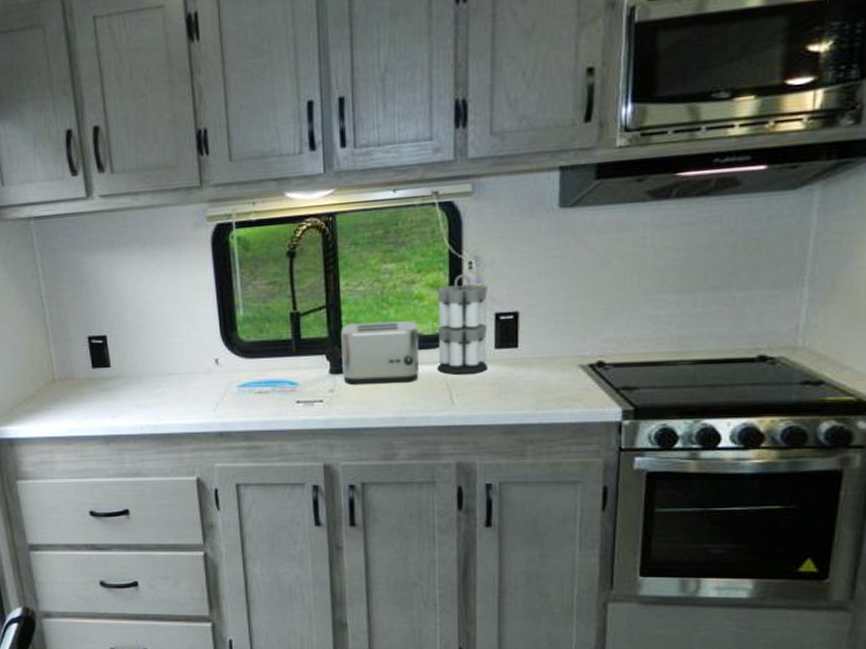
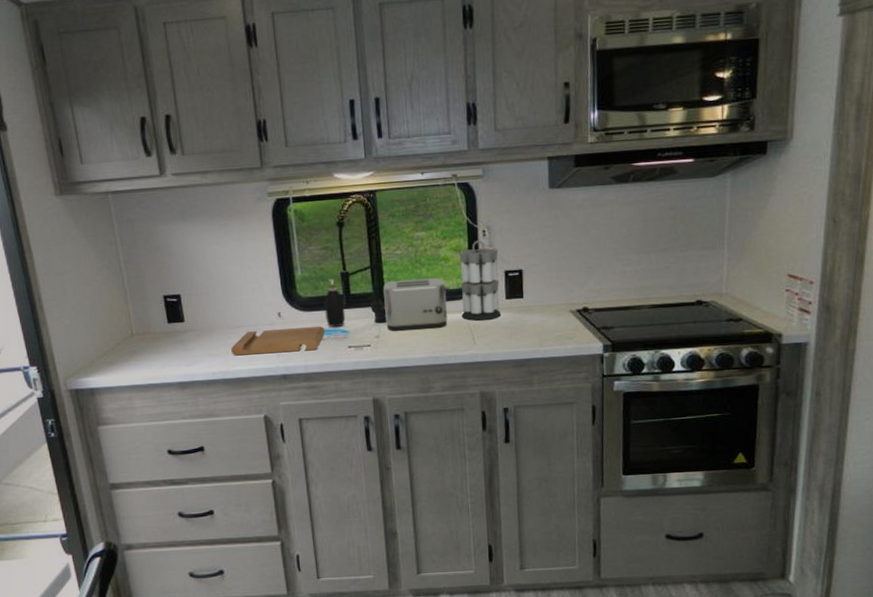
cutting board: none [161,375,270,408] -> present [231,326,326,356]
soap dispenser: none [269,320,294,379] -> present [324,278,346,328]

